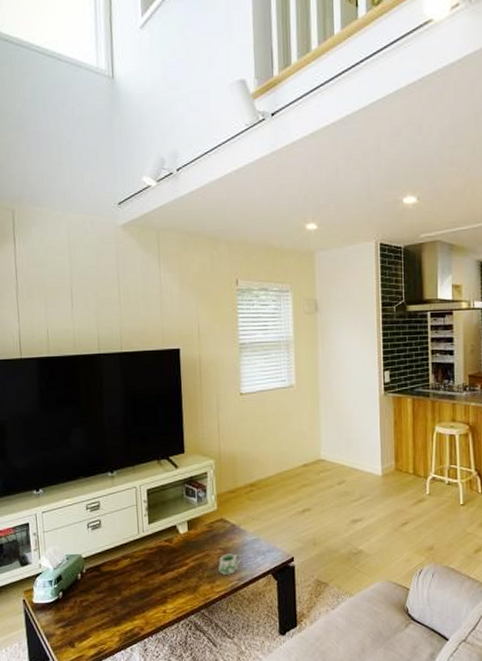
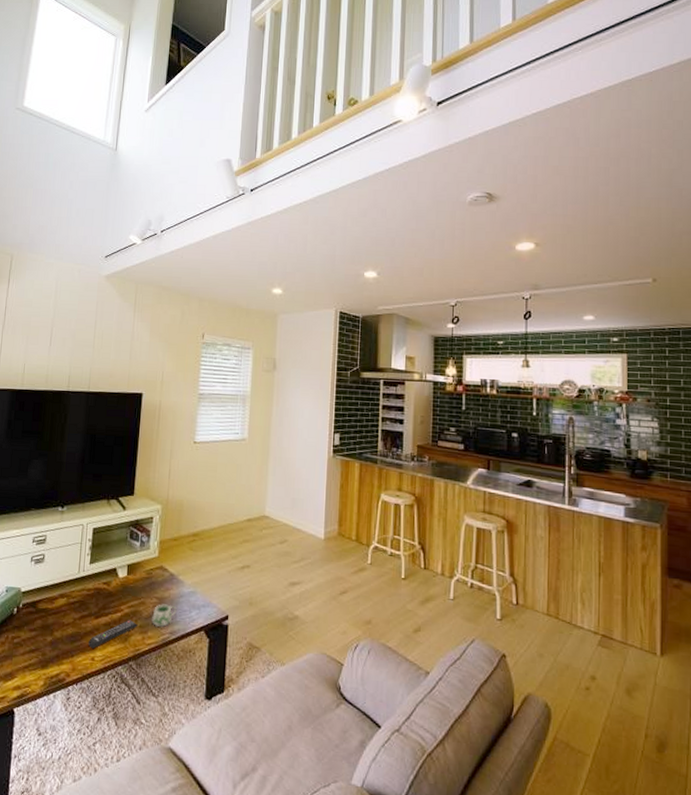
remote control: none [158,572,206,602] -> present [88,620,138,649]

